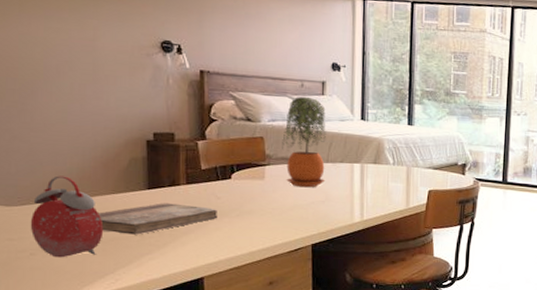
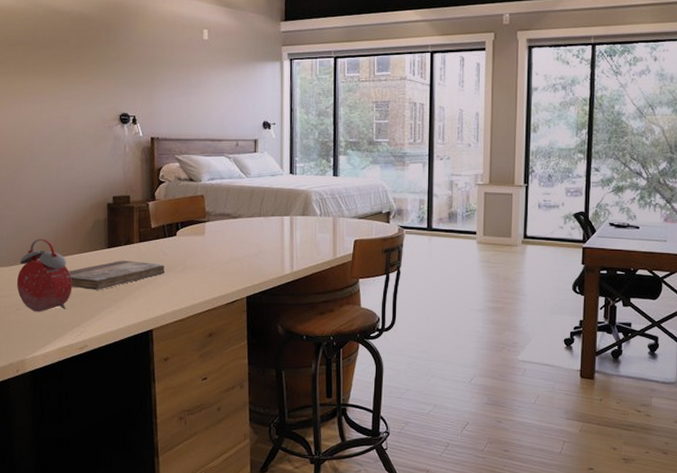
potted plant: present [282,96,326,188] -> none [220,155,258,242]

